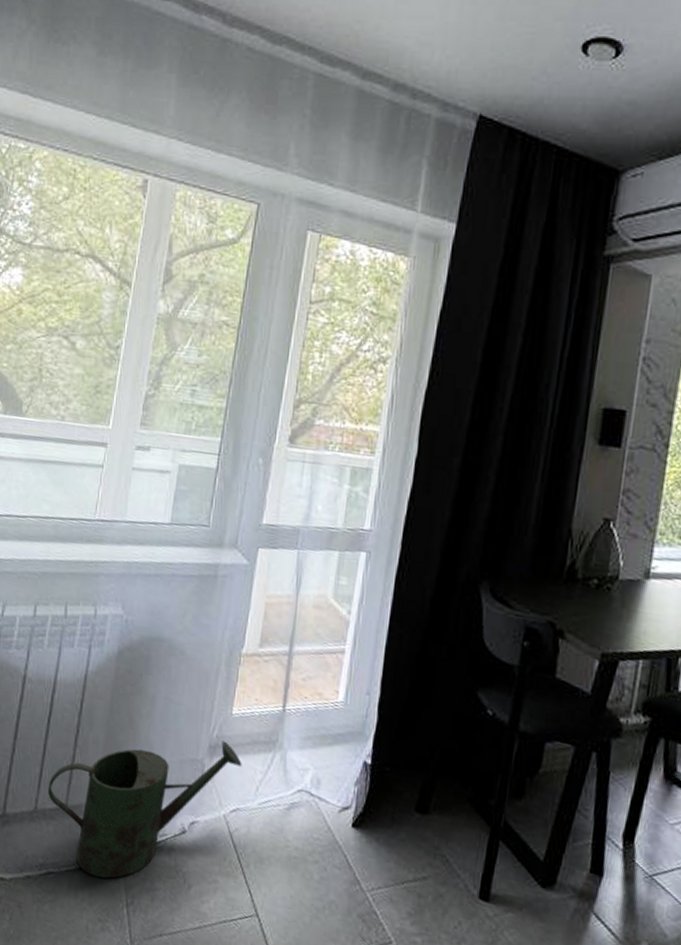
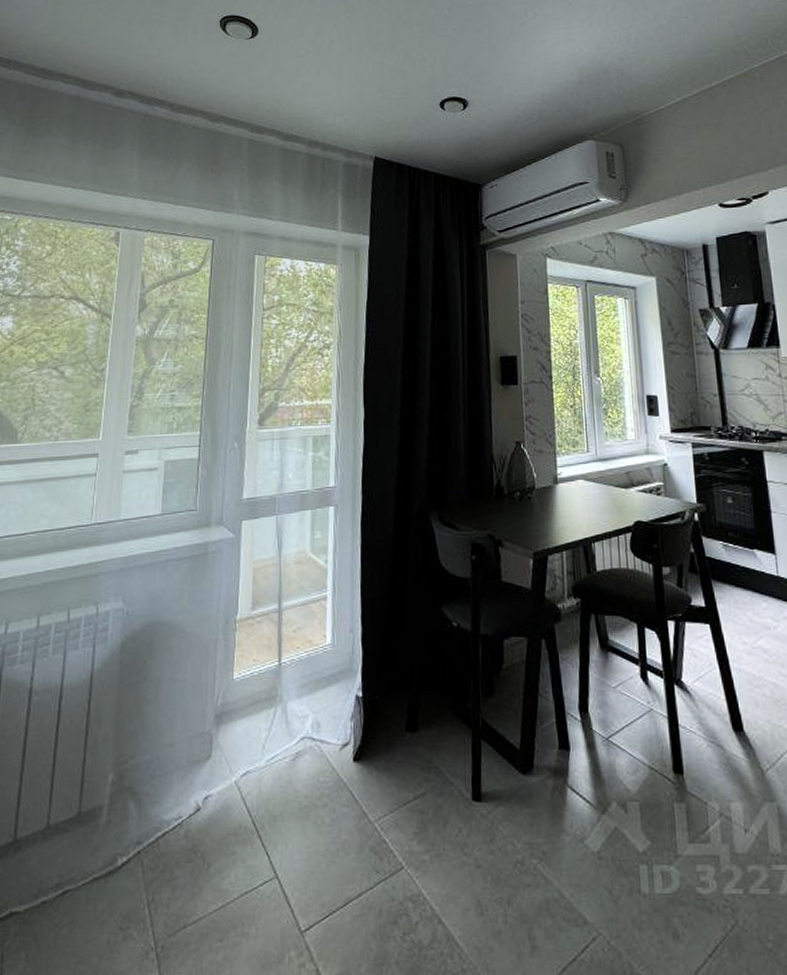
watering can: present [48,740,242,879] -> none [60,707,247,882]

